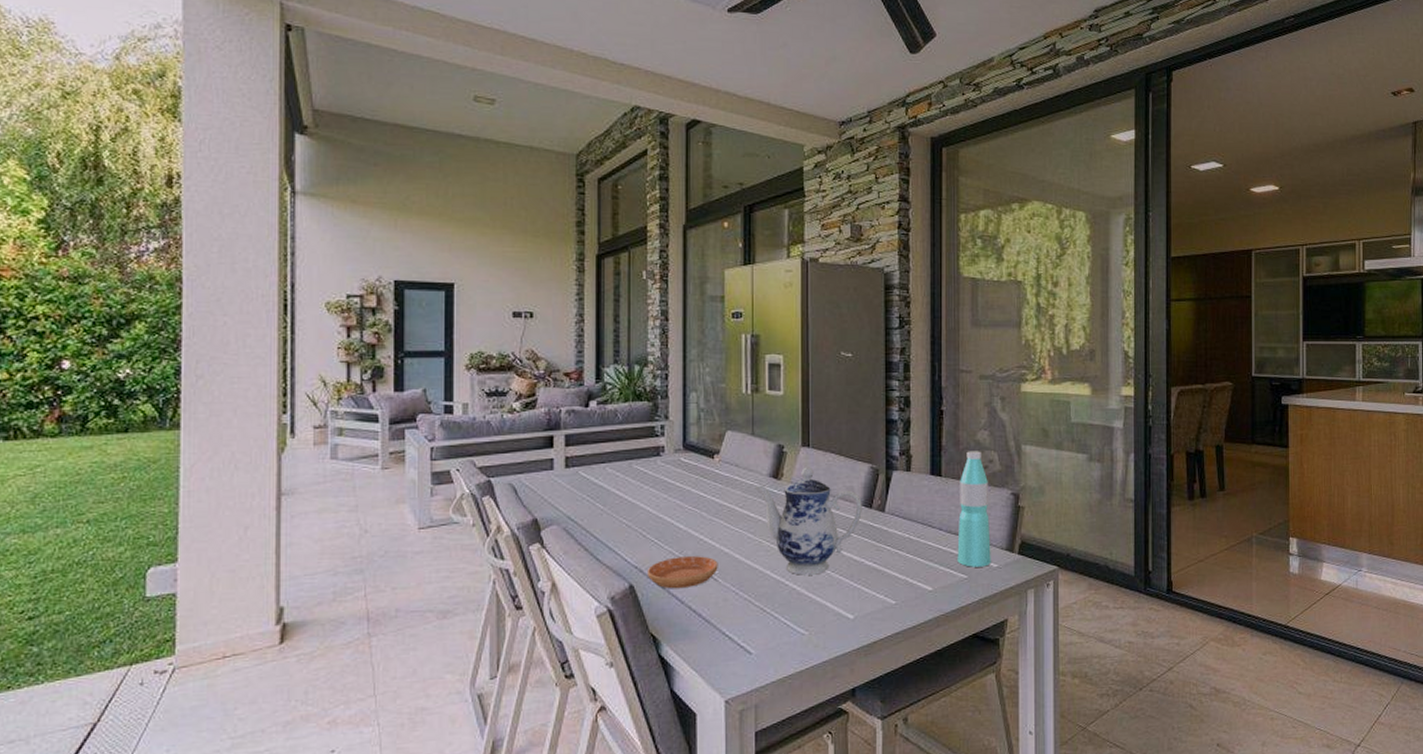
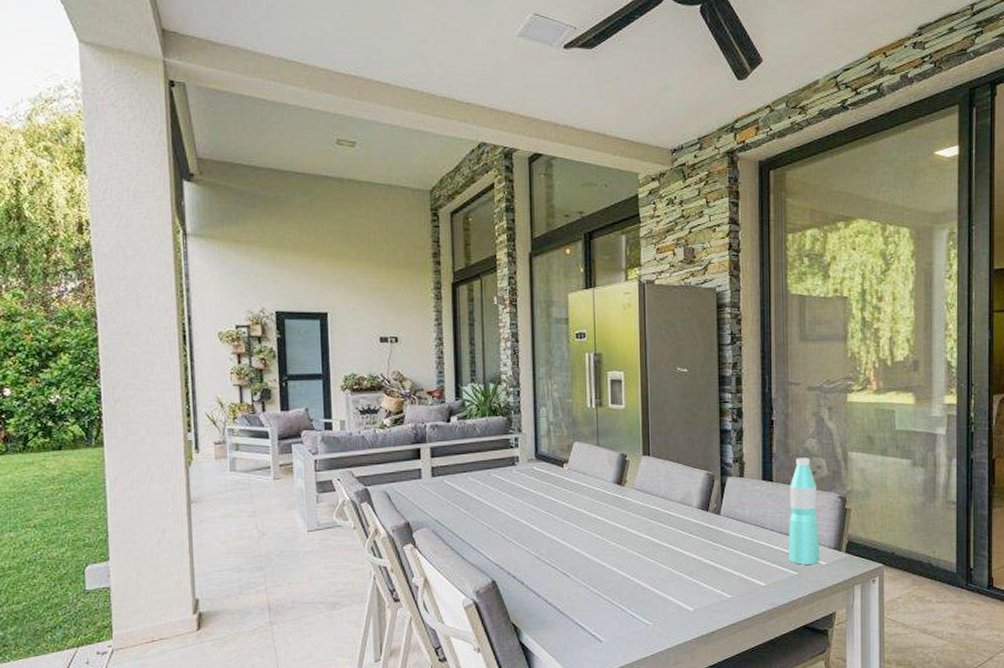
saucer: present [646,556,718,589] -> none [507,555,570,584]
teapot: present [755,467,862,575] -> none [601,474,699,572]

